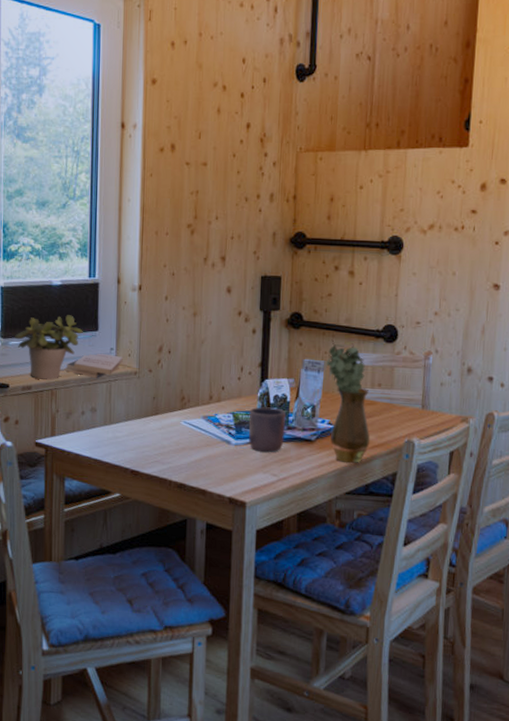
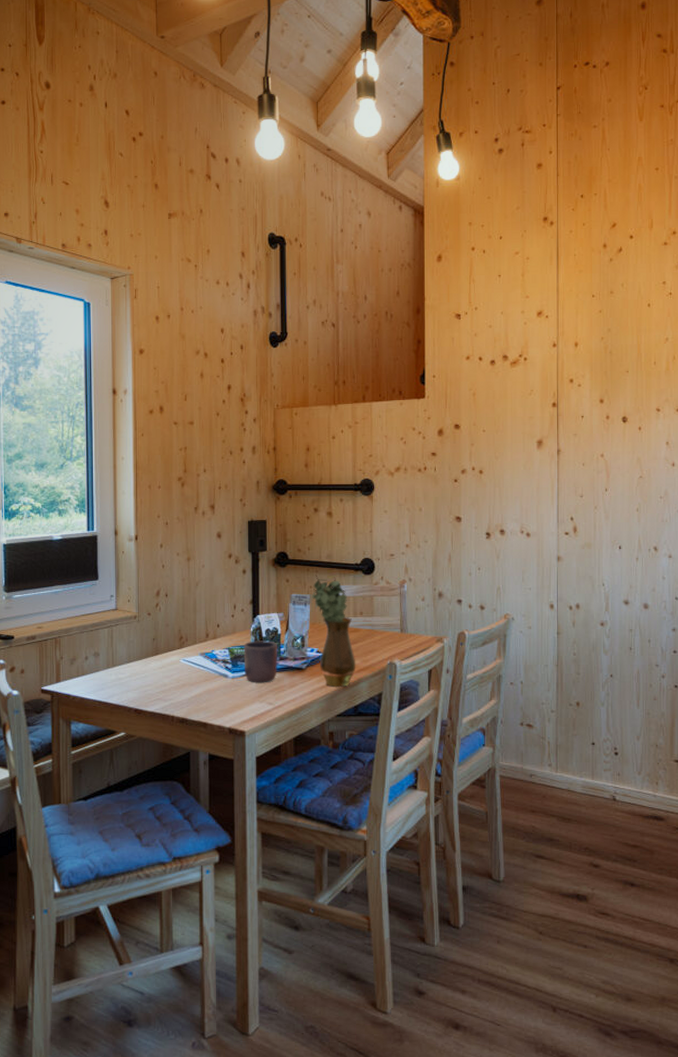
potted plant: present [14,315,83,381] -> none [17,567,84,630]
books: present [65,351,123,379] -> none [68,599,123,625]

